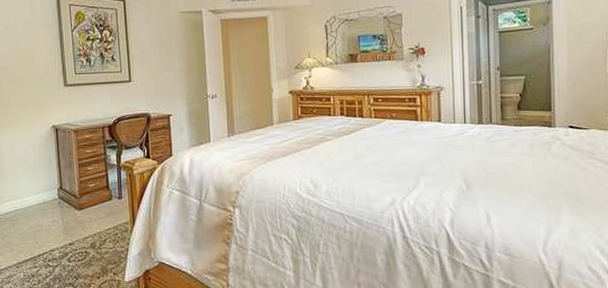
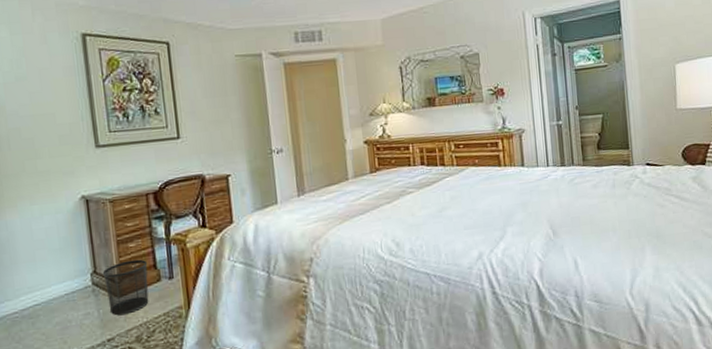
waste bin: none [67,180,102,225] -> present [103,259,149,316]

